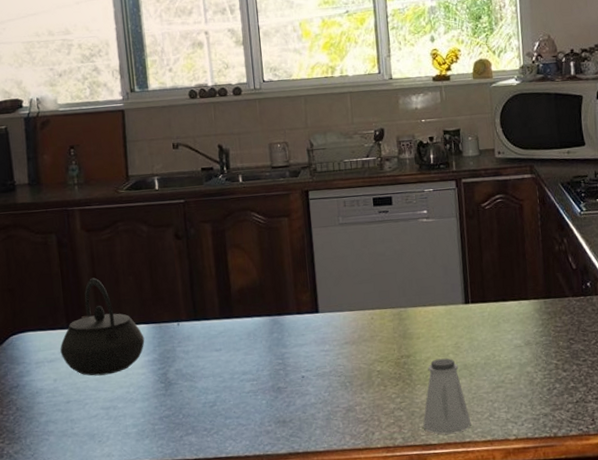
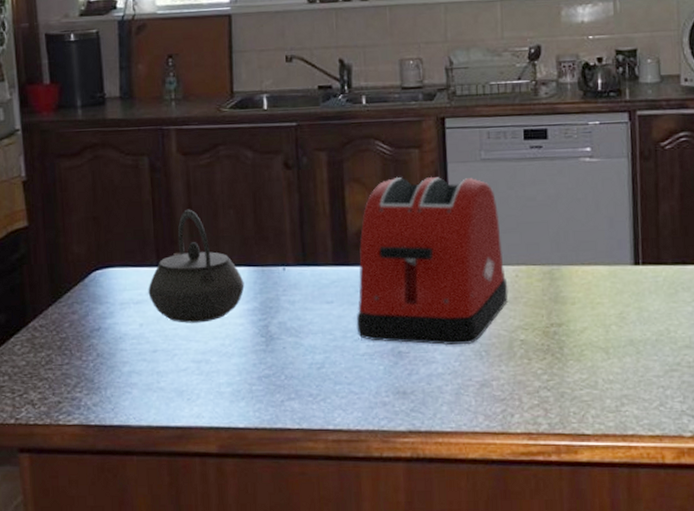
toaster: none [241,239,366,380] -> present [356,176,508,345]
saltshaker: present [422,358,472,434] -> none [574,330,636,423]

